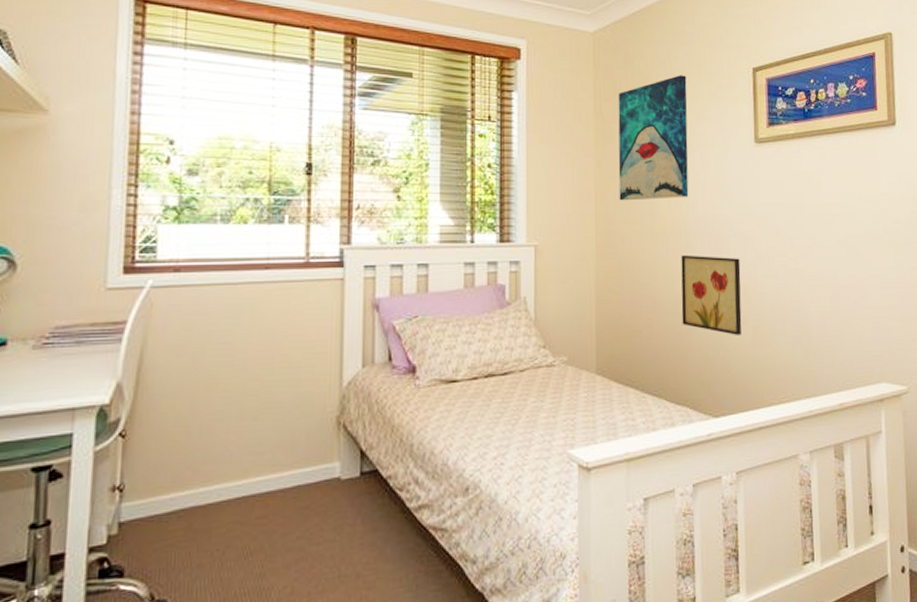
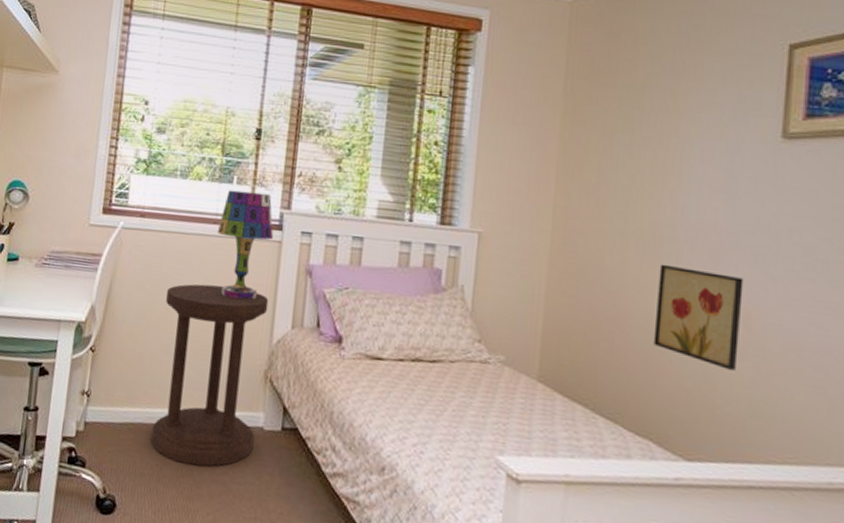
side table: none [208,334,335,540] -> present [151,284,269,467]
table lamp: none [270,230,334,347] -> present [217,190,274,300]
wall art: present [618,75,689,201] -> none [585,51,690,198]

